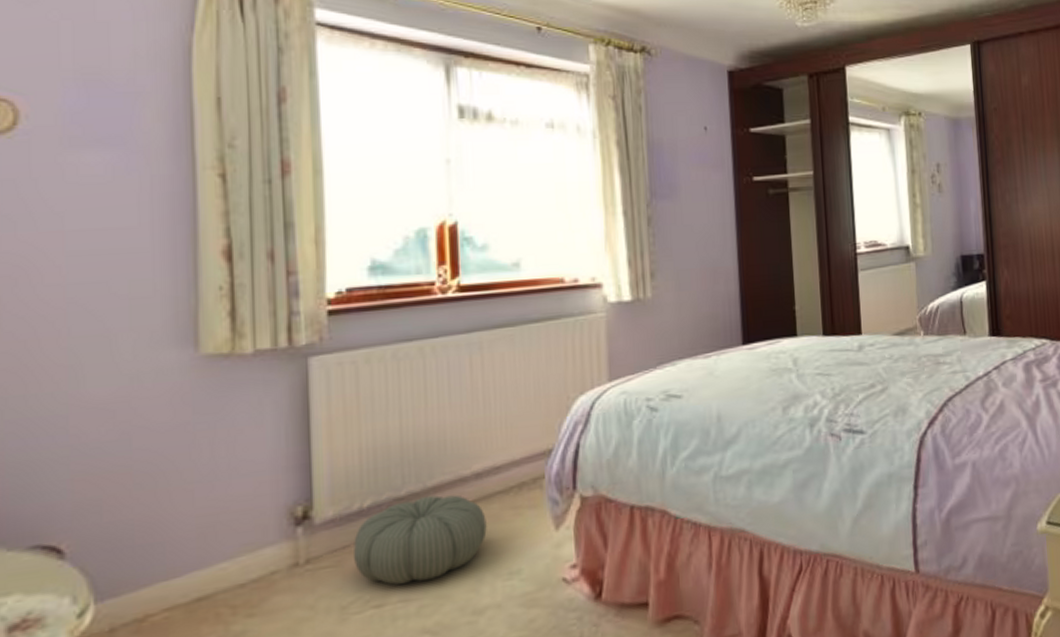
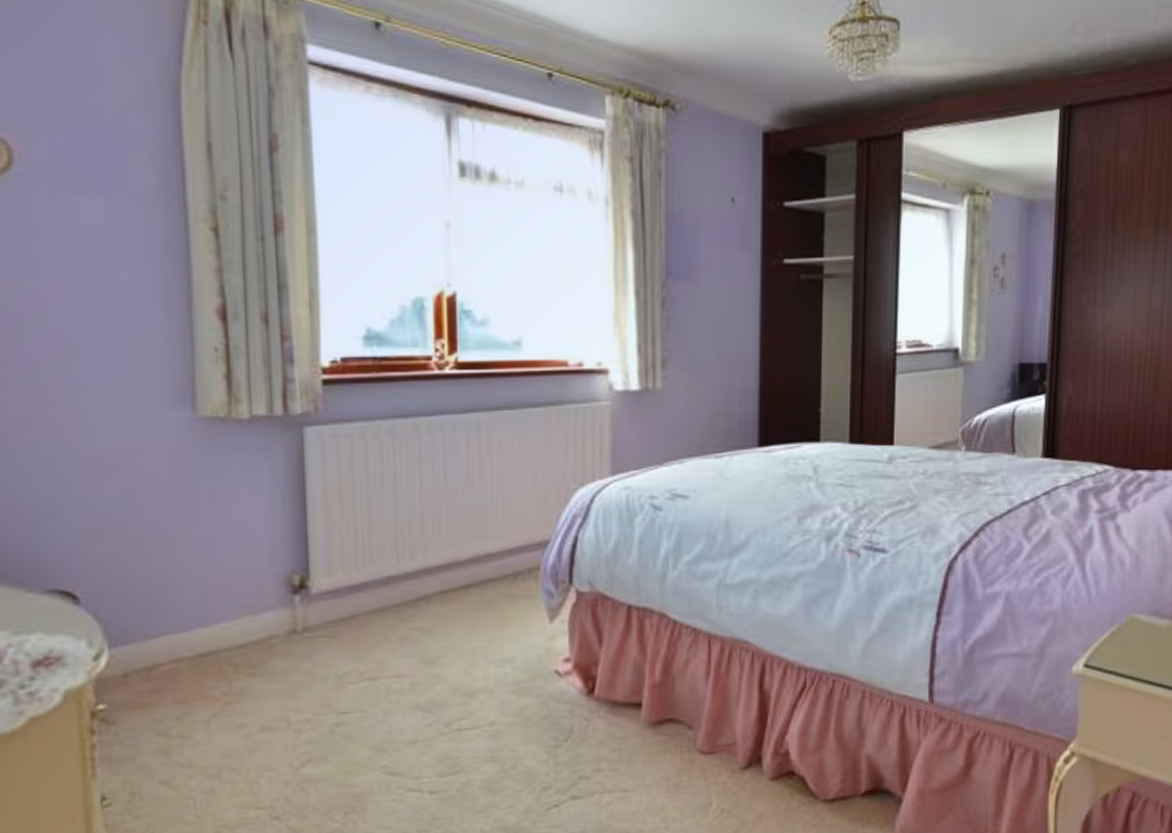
pouf: present [354,495,487,585] -> none [349,577,480,660]

